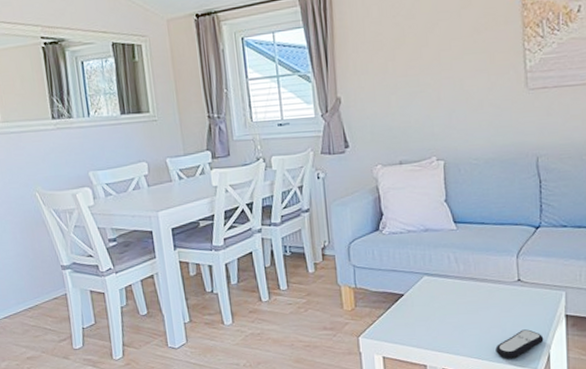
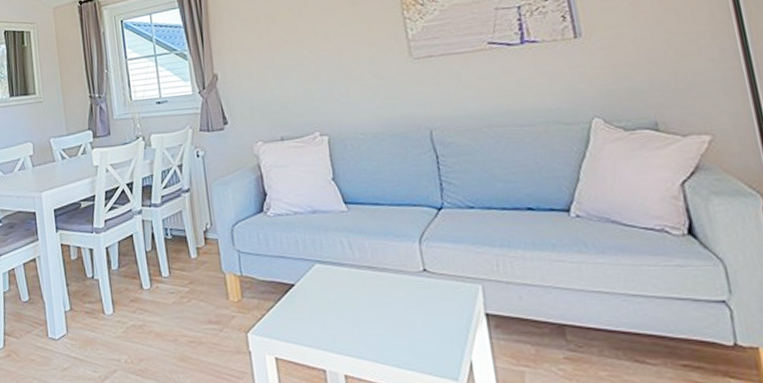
remote control: present [495,329,544,359] -> none [405,330,463,367]

